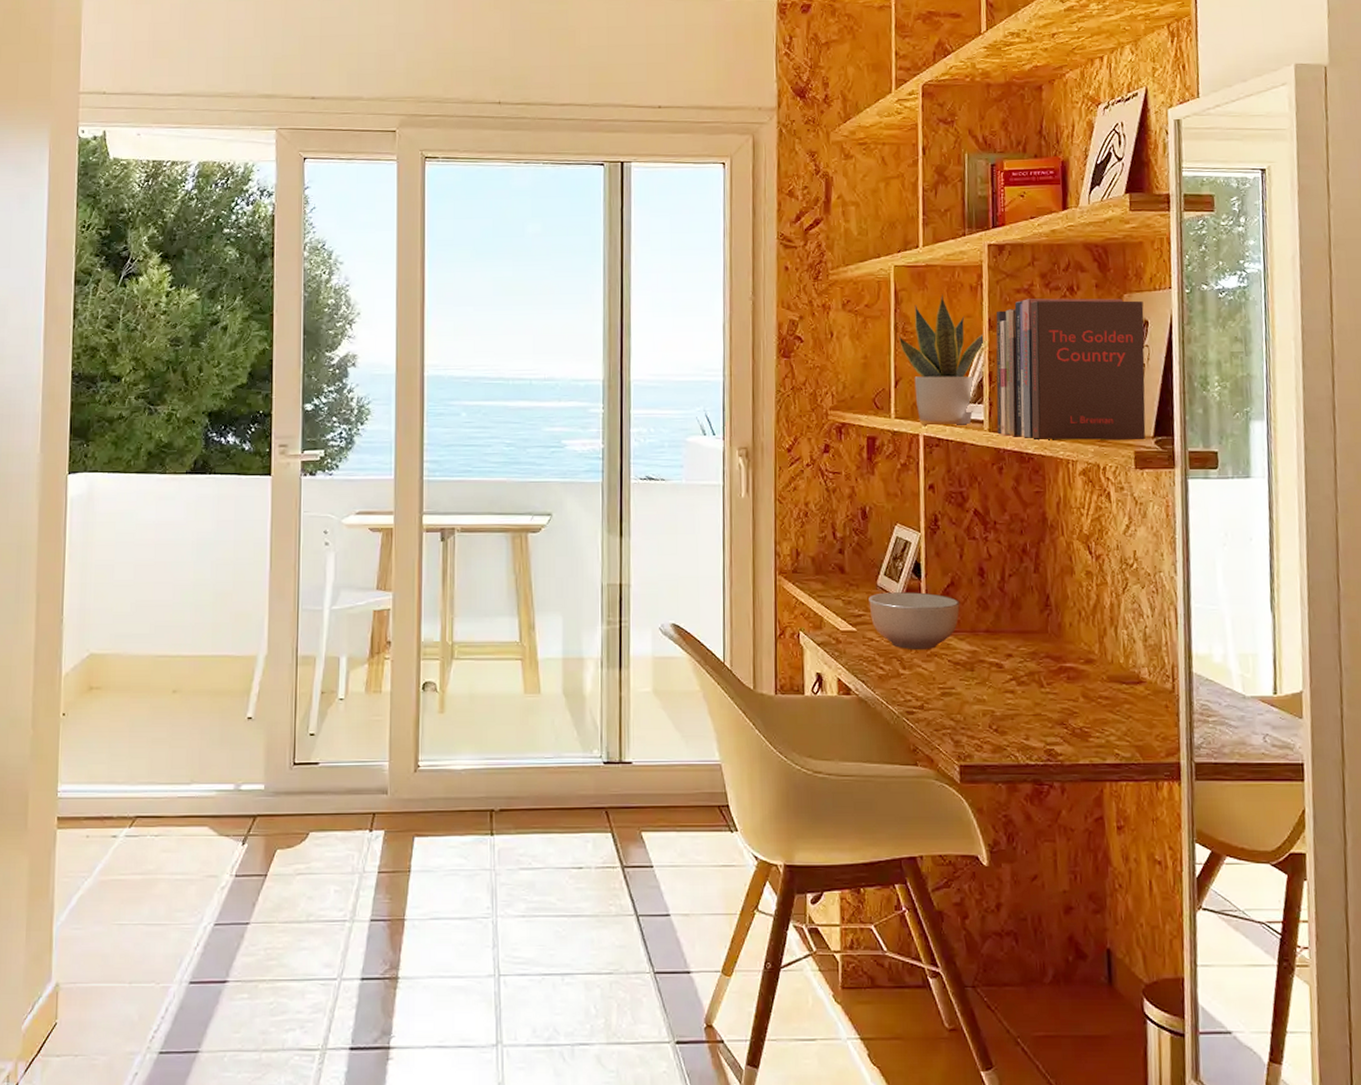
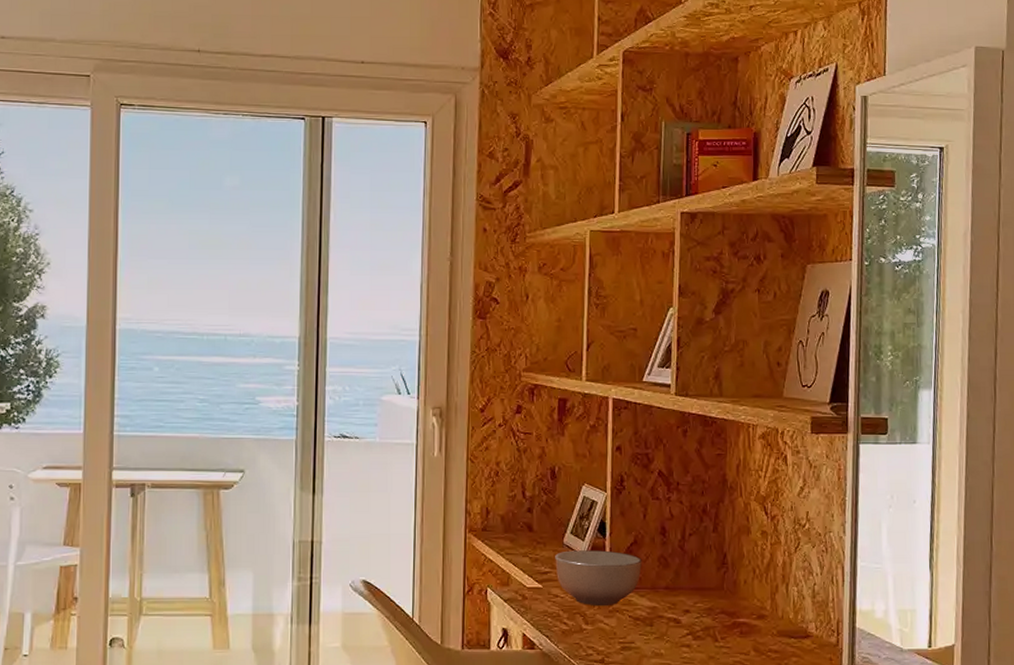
potted plant: present [899,293,986,428] -> none [593,259,675,391]
books: present [996,298,1146,441] -> none [683,267,825,406]

